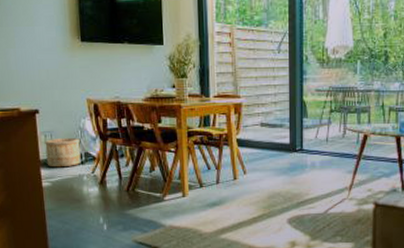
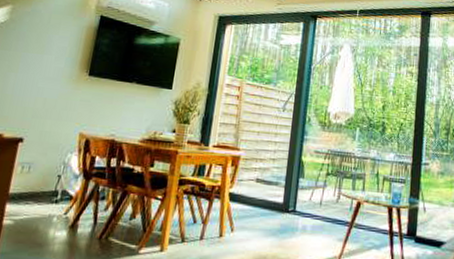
wooden bucket: present [45,137,81,168] -> none [15,171,62,205]

